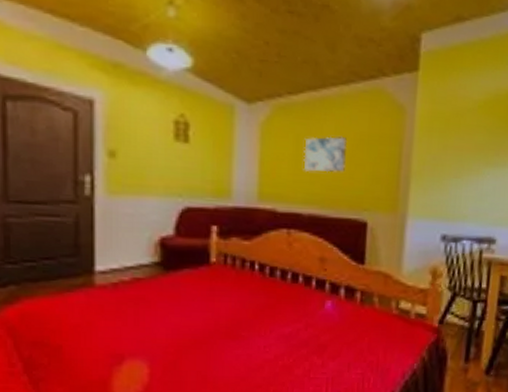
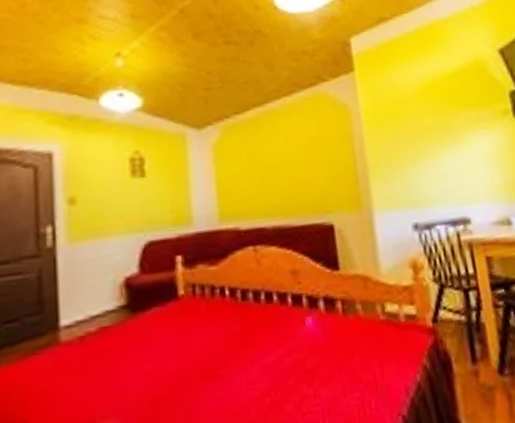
wall art: present [303,136,347,173] -> none [258,143,301,184]

